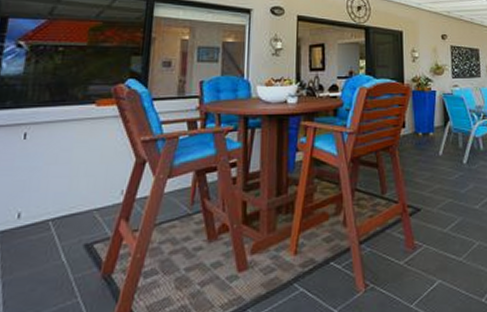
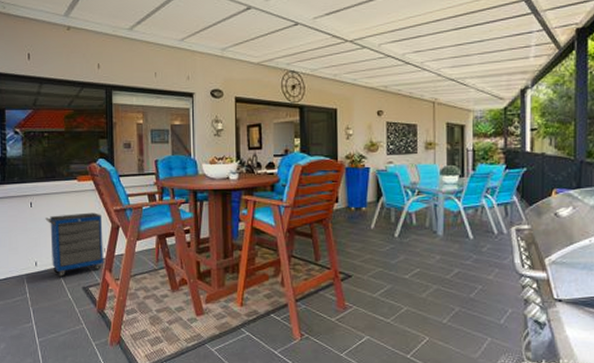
cabinet: none [43,144,124,233] -> present [45,212,103,278]

